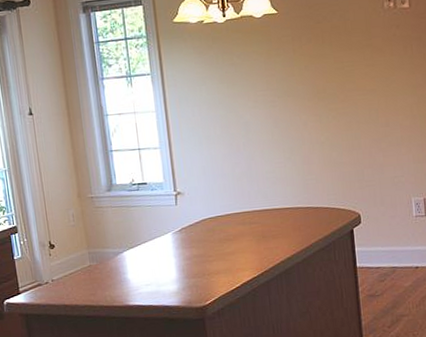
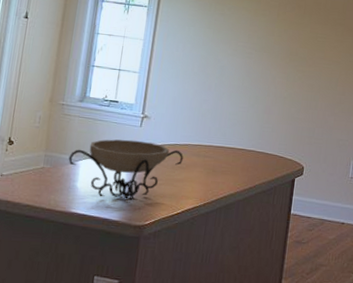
decorative bowl: none [112,219,229,285] -> present [68,139,183,202]

